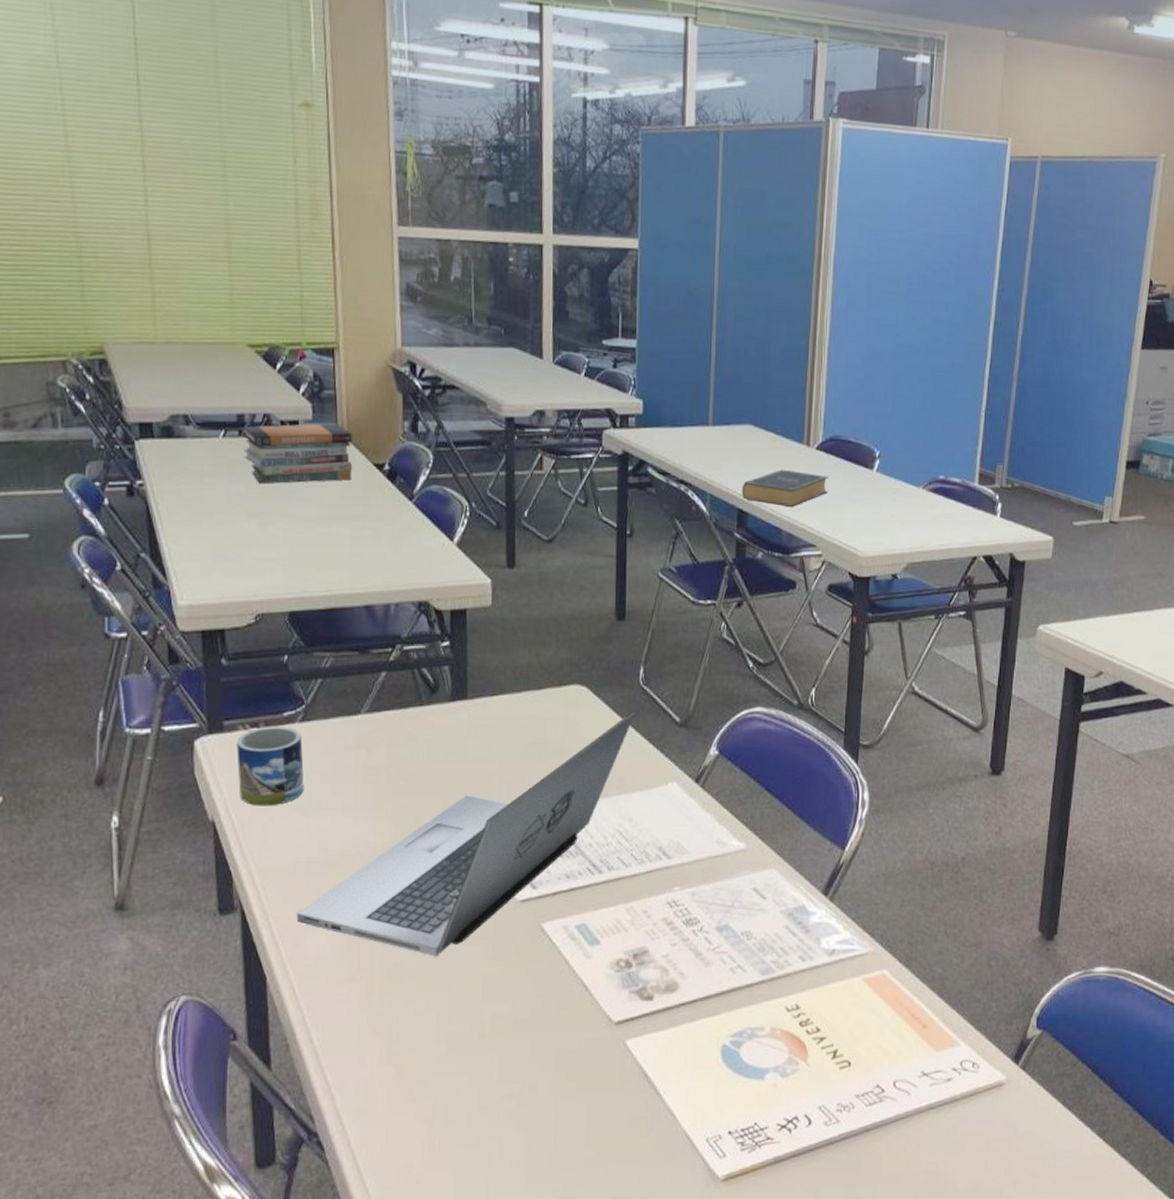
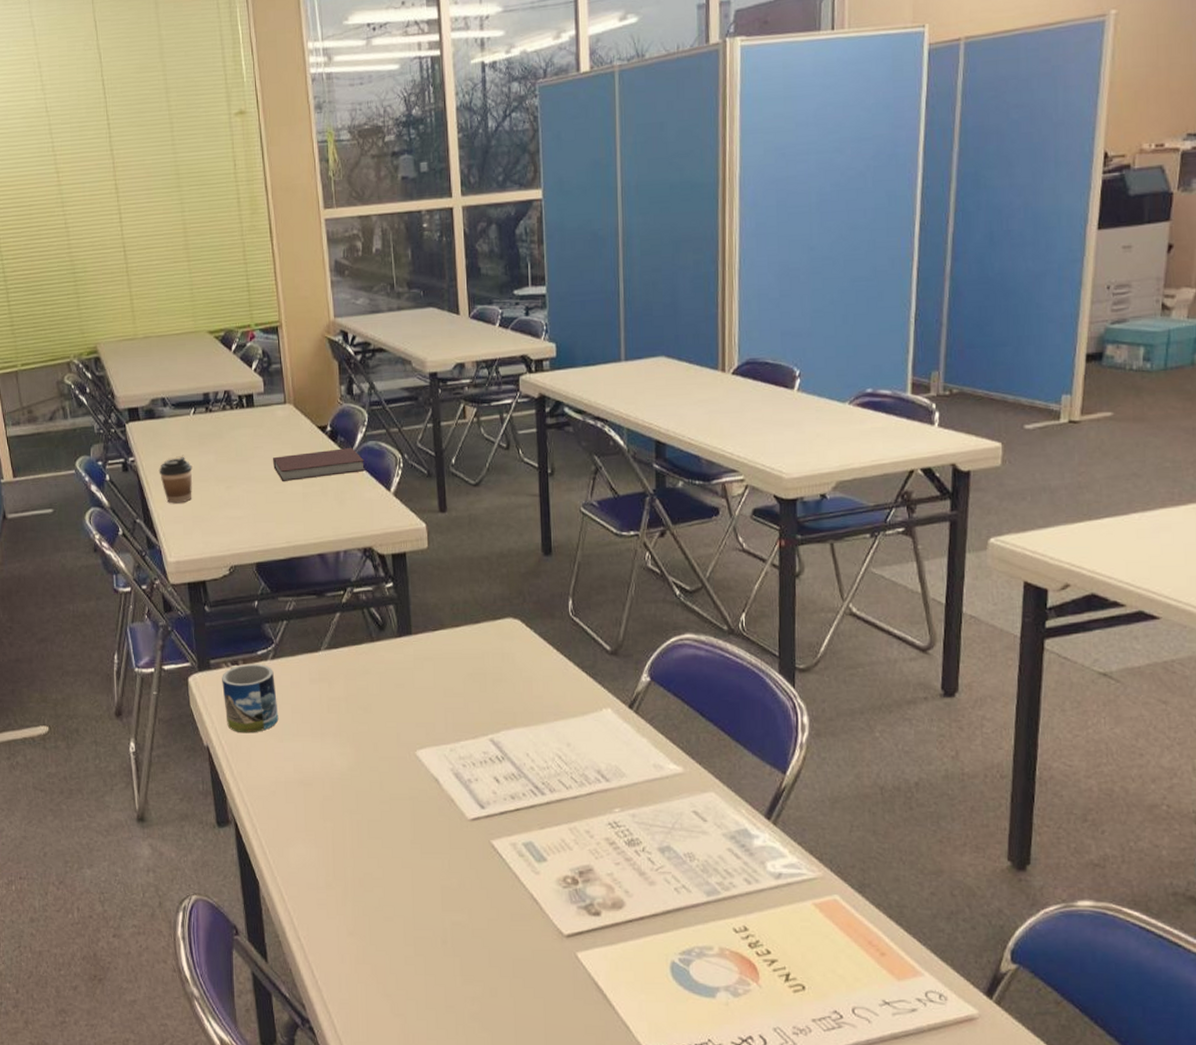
coffee cup: none [174,485,217,538] -> present [158,457,193,504]
book stack: present [243,423,353,484] -> none [208,393,300,453]
laptop: present [296,712,636,957] -> none [279,642,568,868]
notebook: none [318,490,427,522] -> present [273,448,366,481]
book: present [741,469,828,508] -> none [658,397,747,435]

